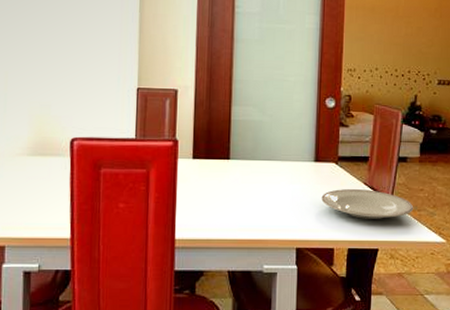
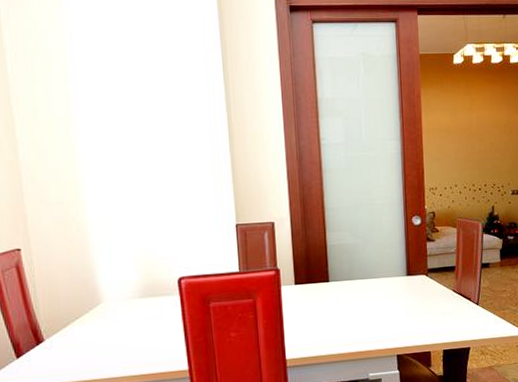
plate: present [321,189,414,219] -> none [415,295,498,323]

